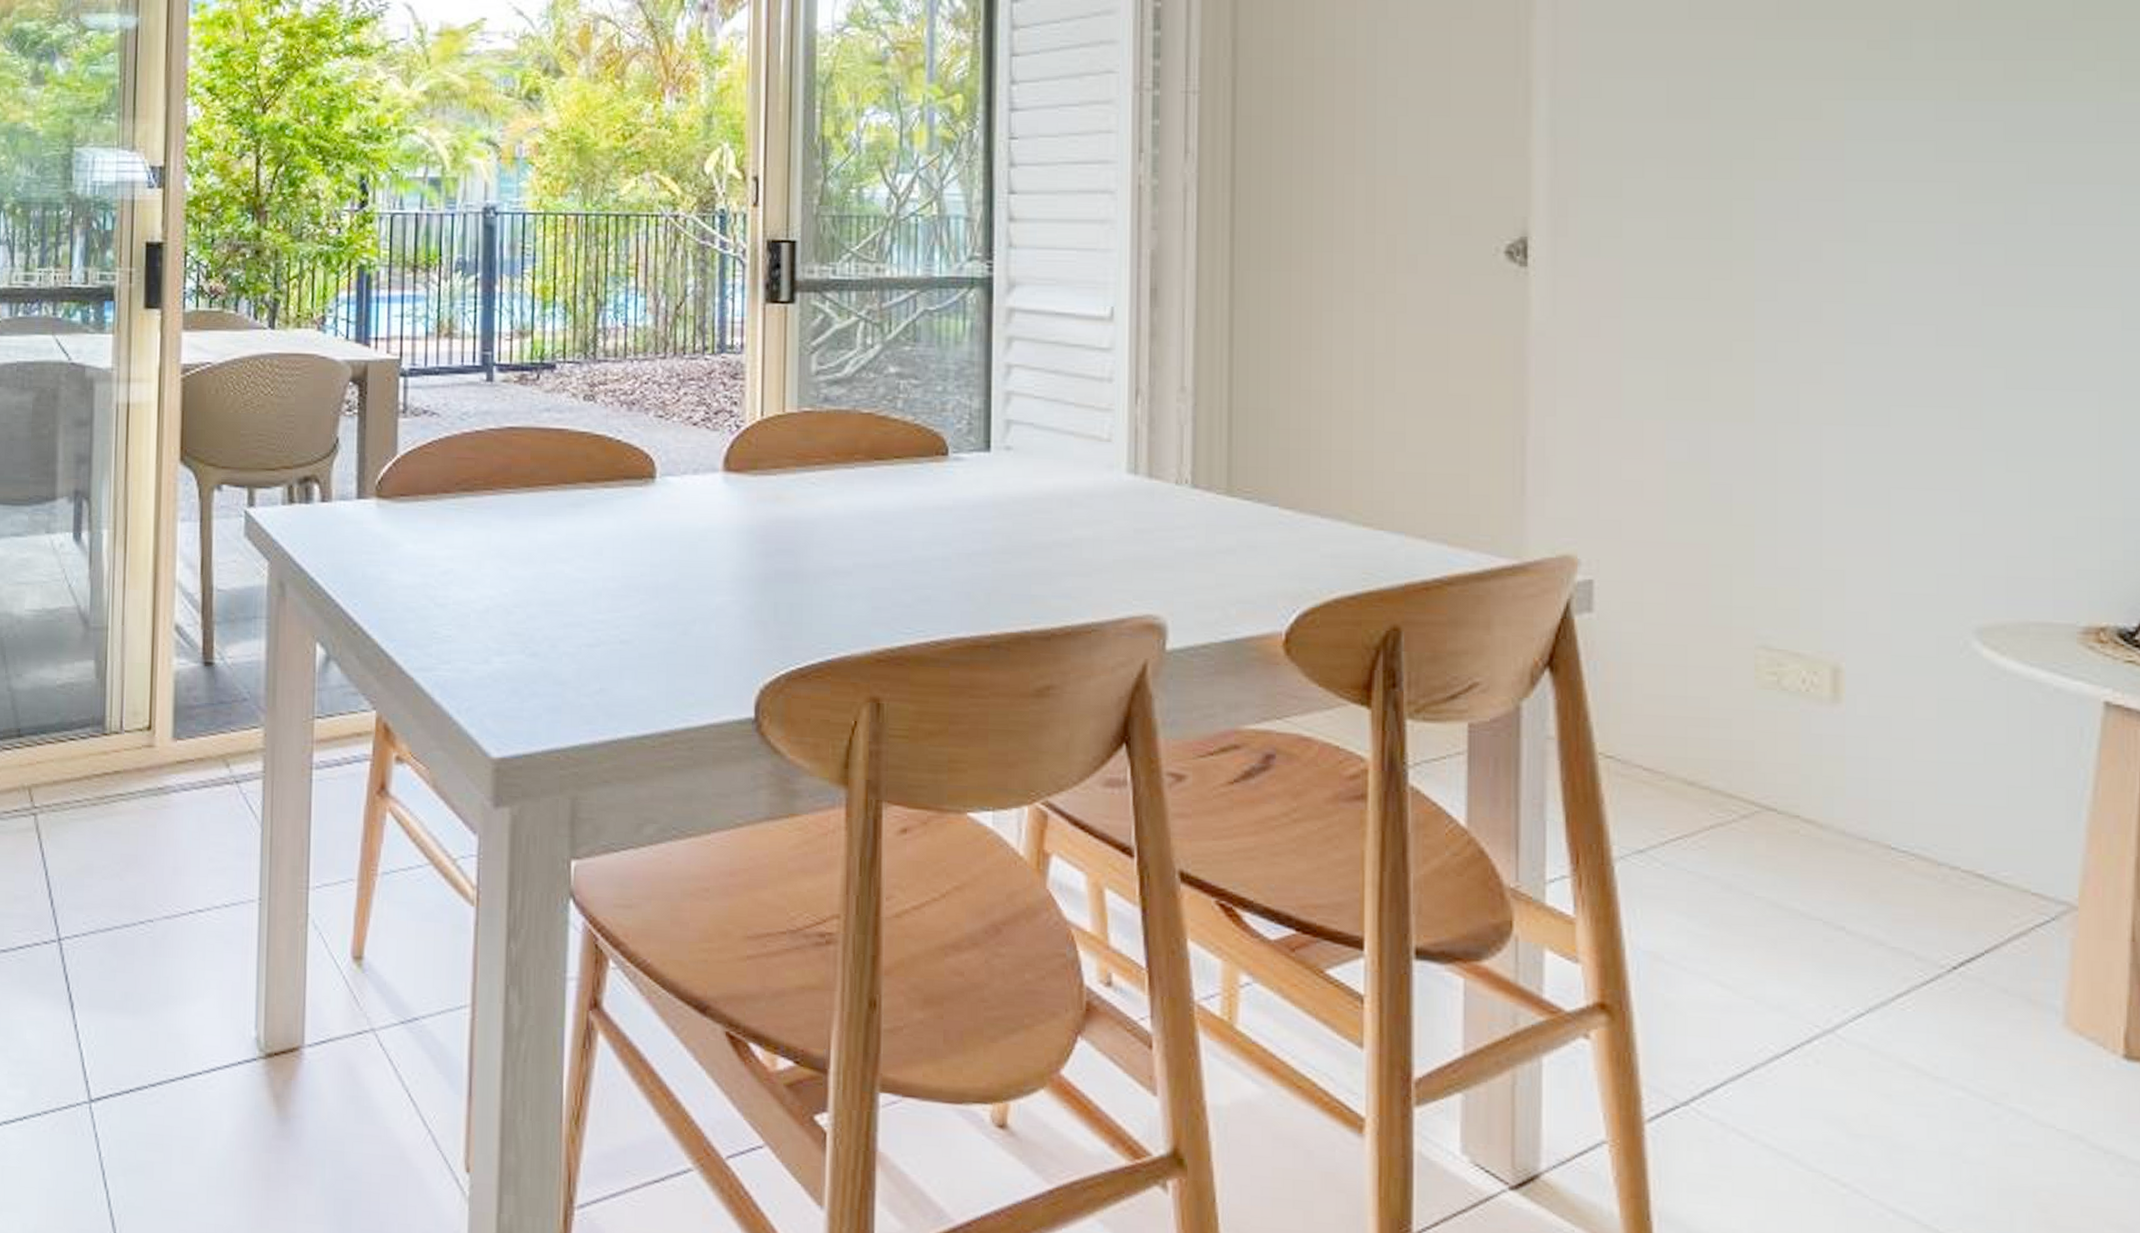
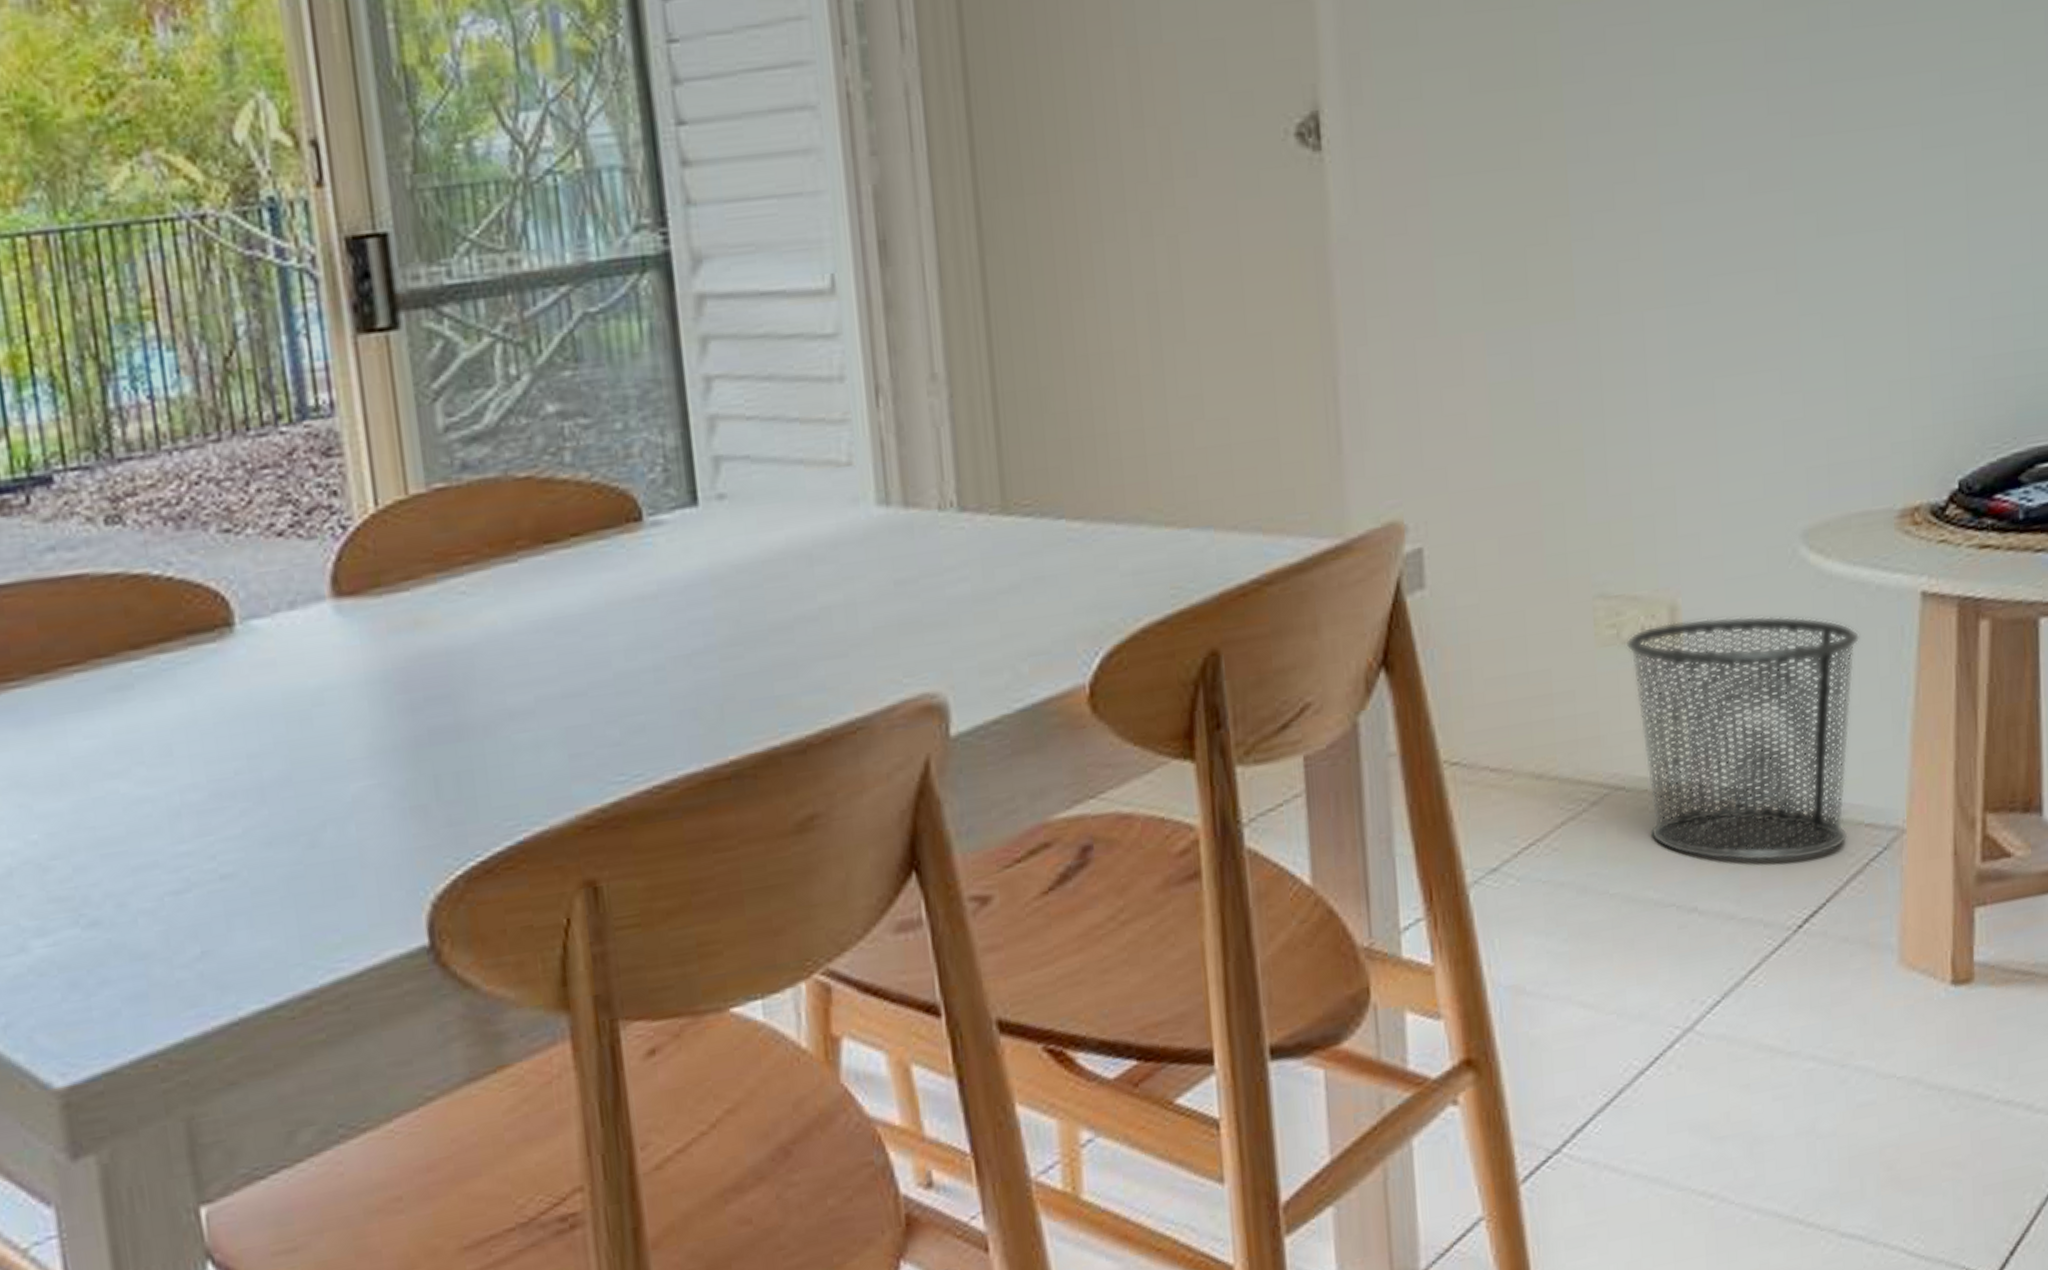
waste bin: none [1786,680,2035,910] -> present [1626,615,1860,862]

